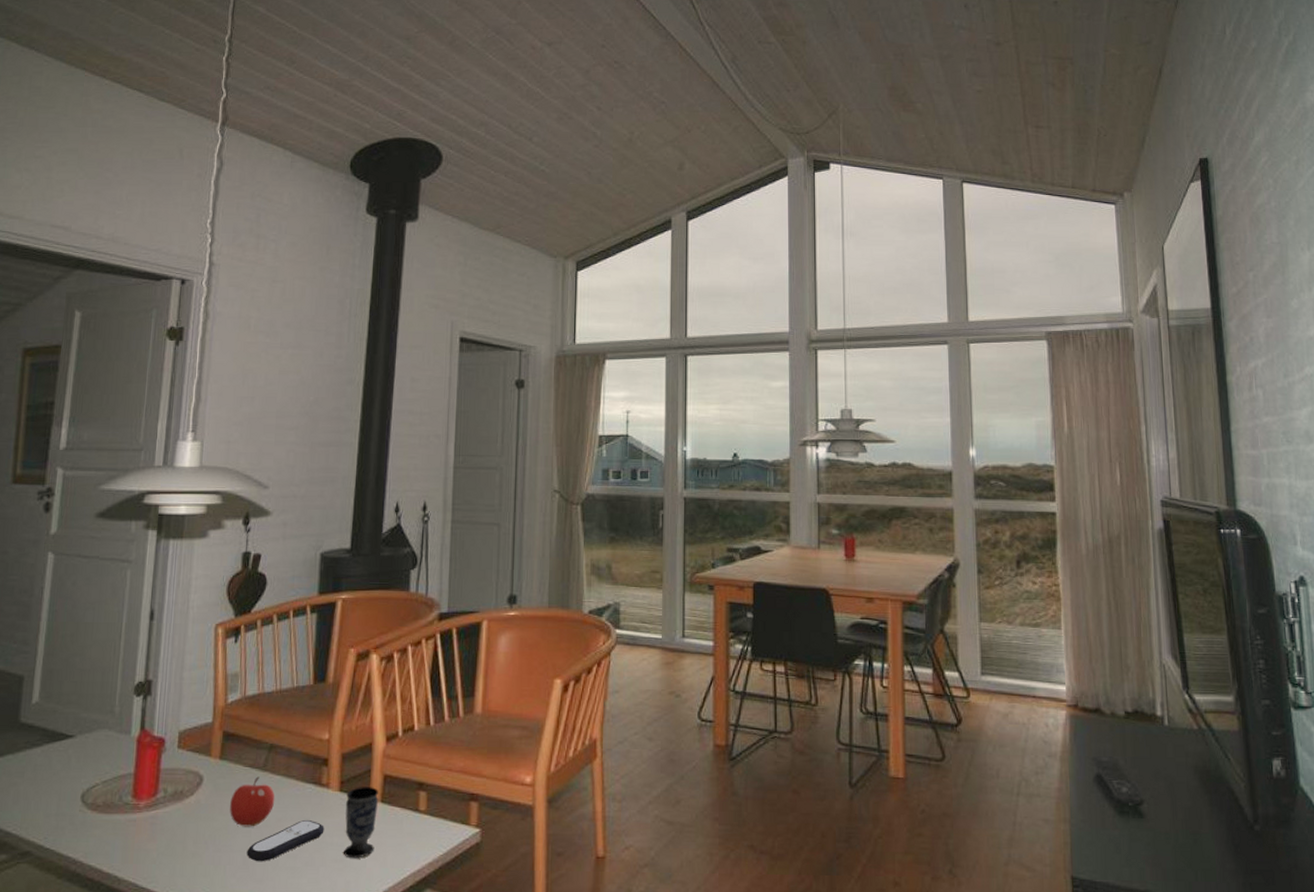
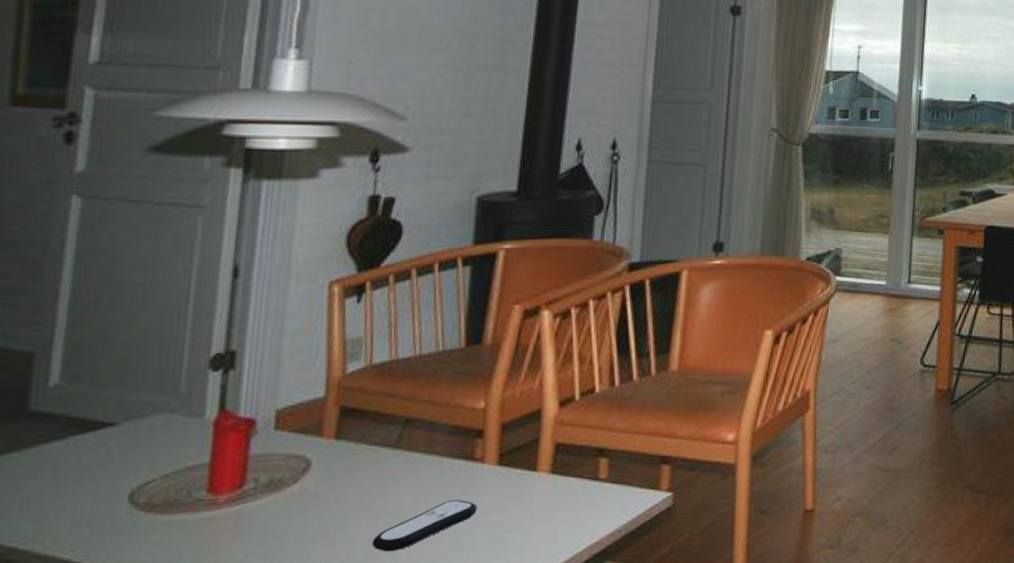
fruit: present [230,776,275,827] -> none [349,455,412,515]
cup: present [343,787,379,859] -> none [501,457,549,538]

